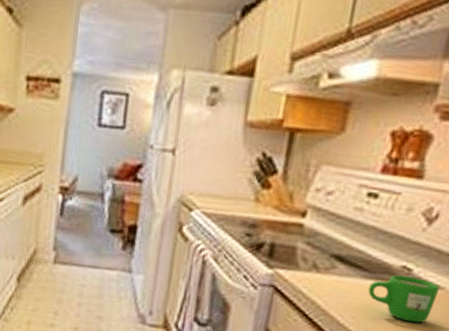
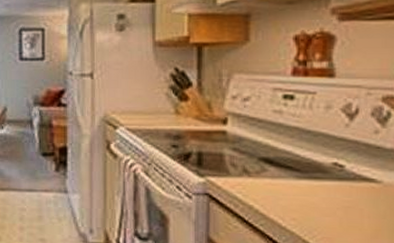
mug: present [368,275,440,323] -> none [303,173,376,220]

